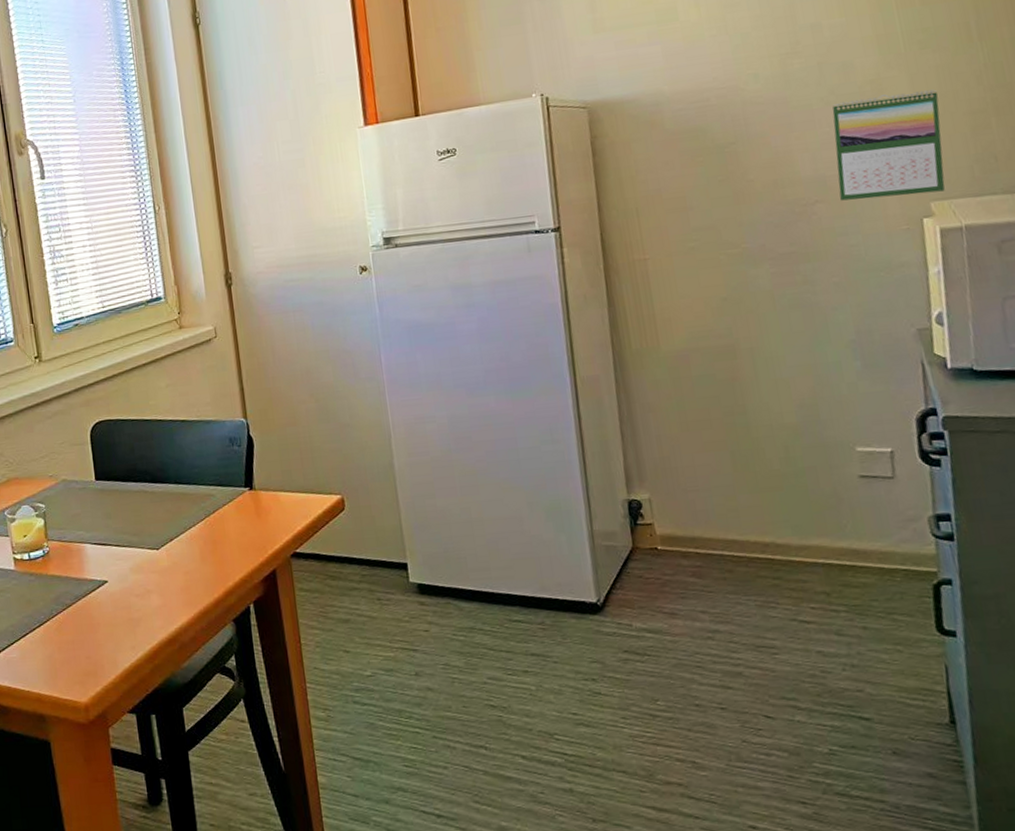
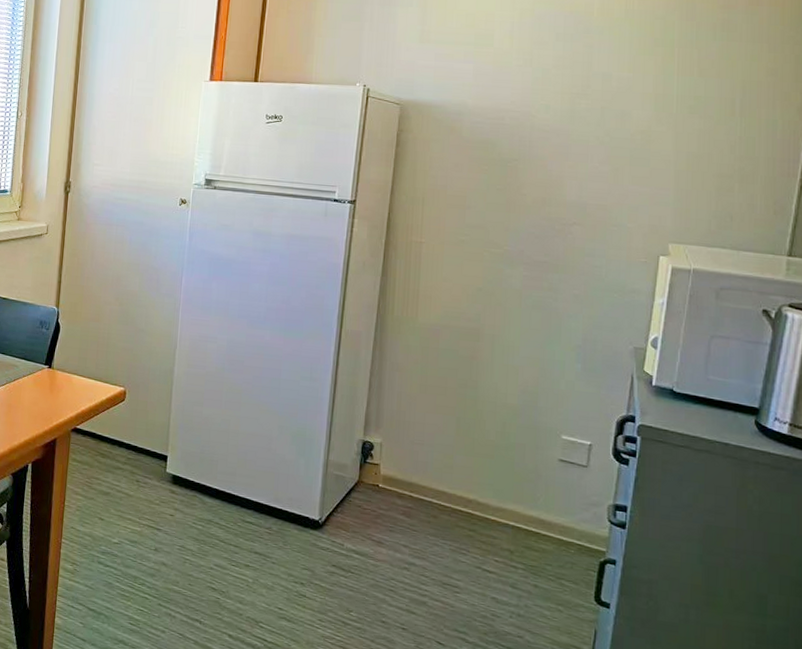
calendar: present [832,89,945,201] -> none [595,144,696,237]

